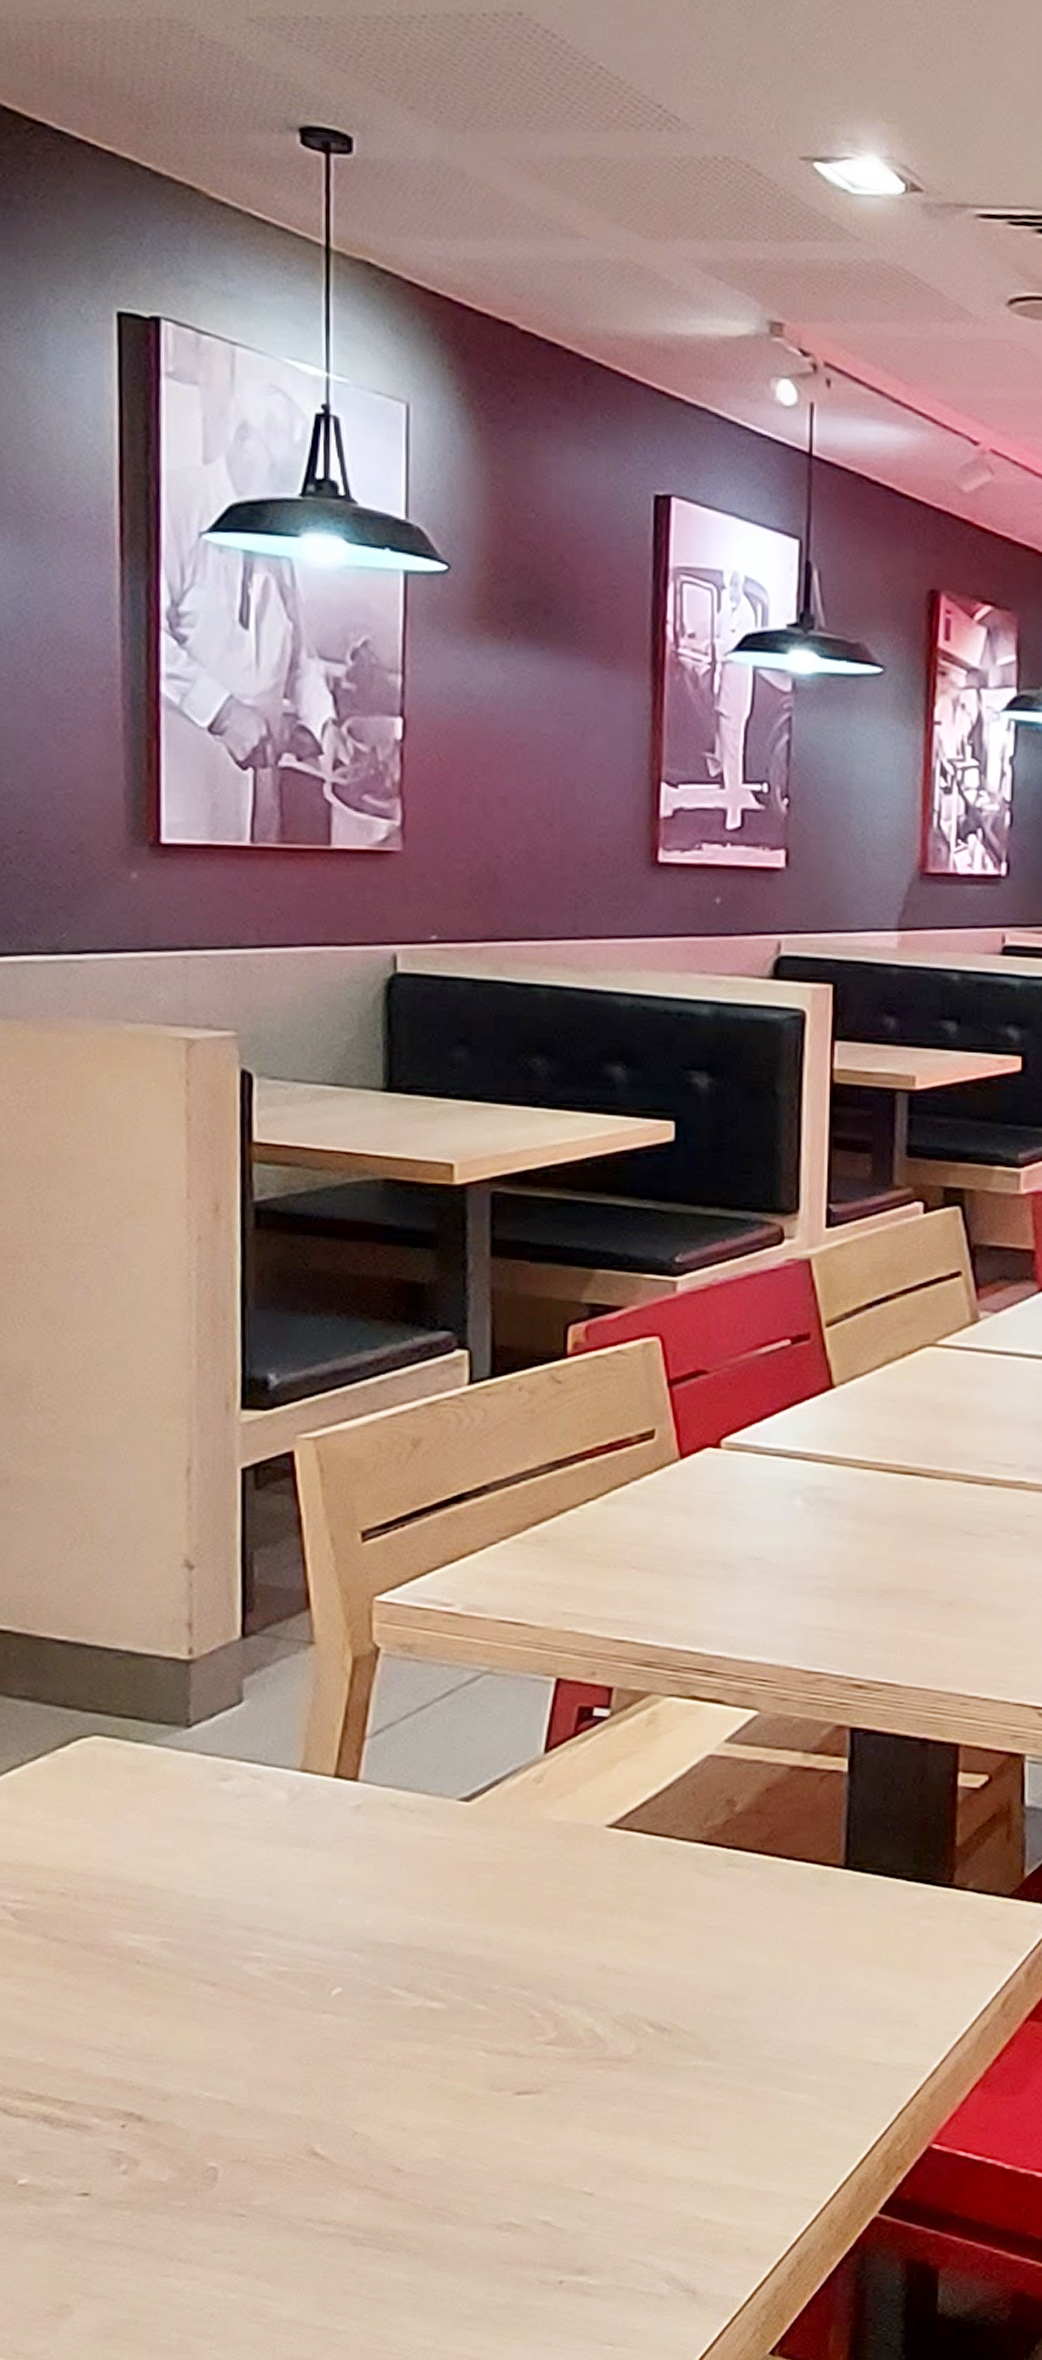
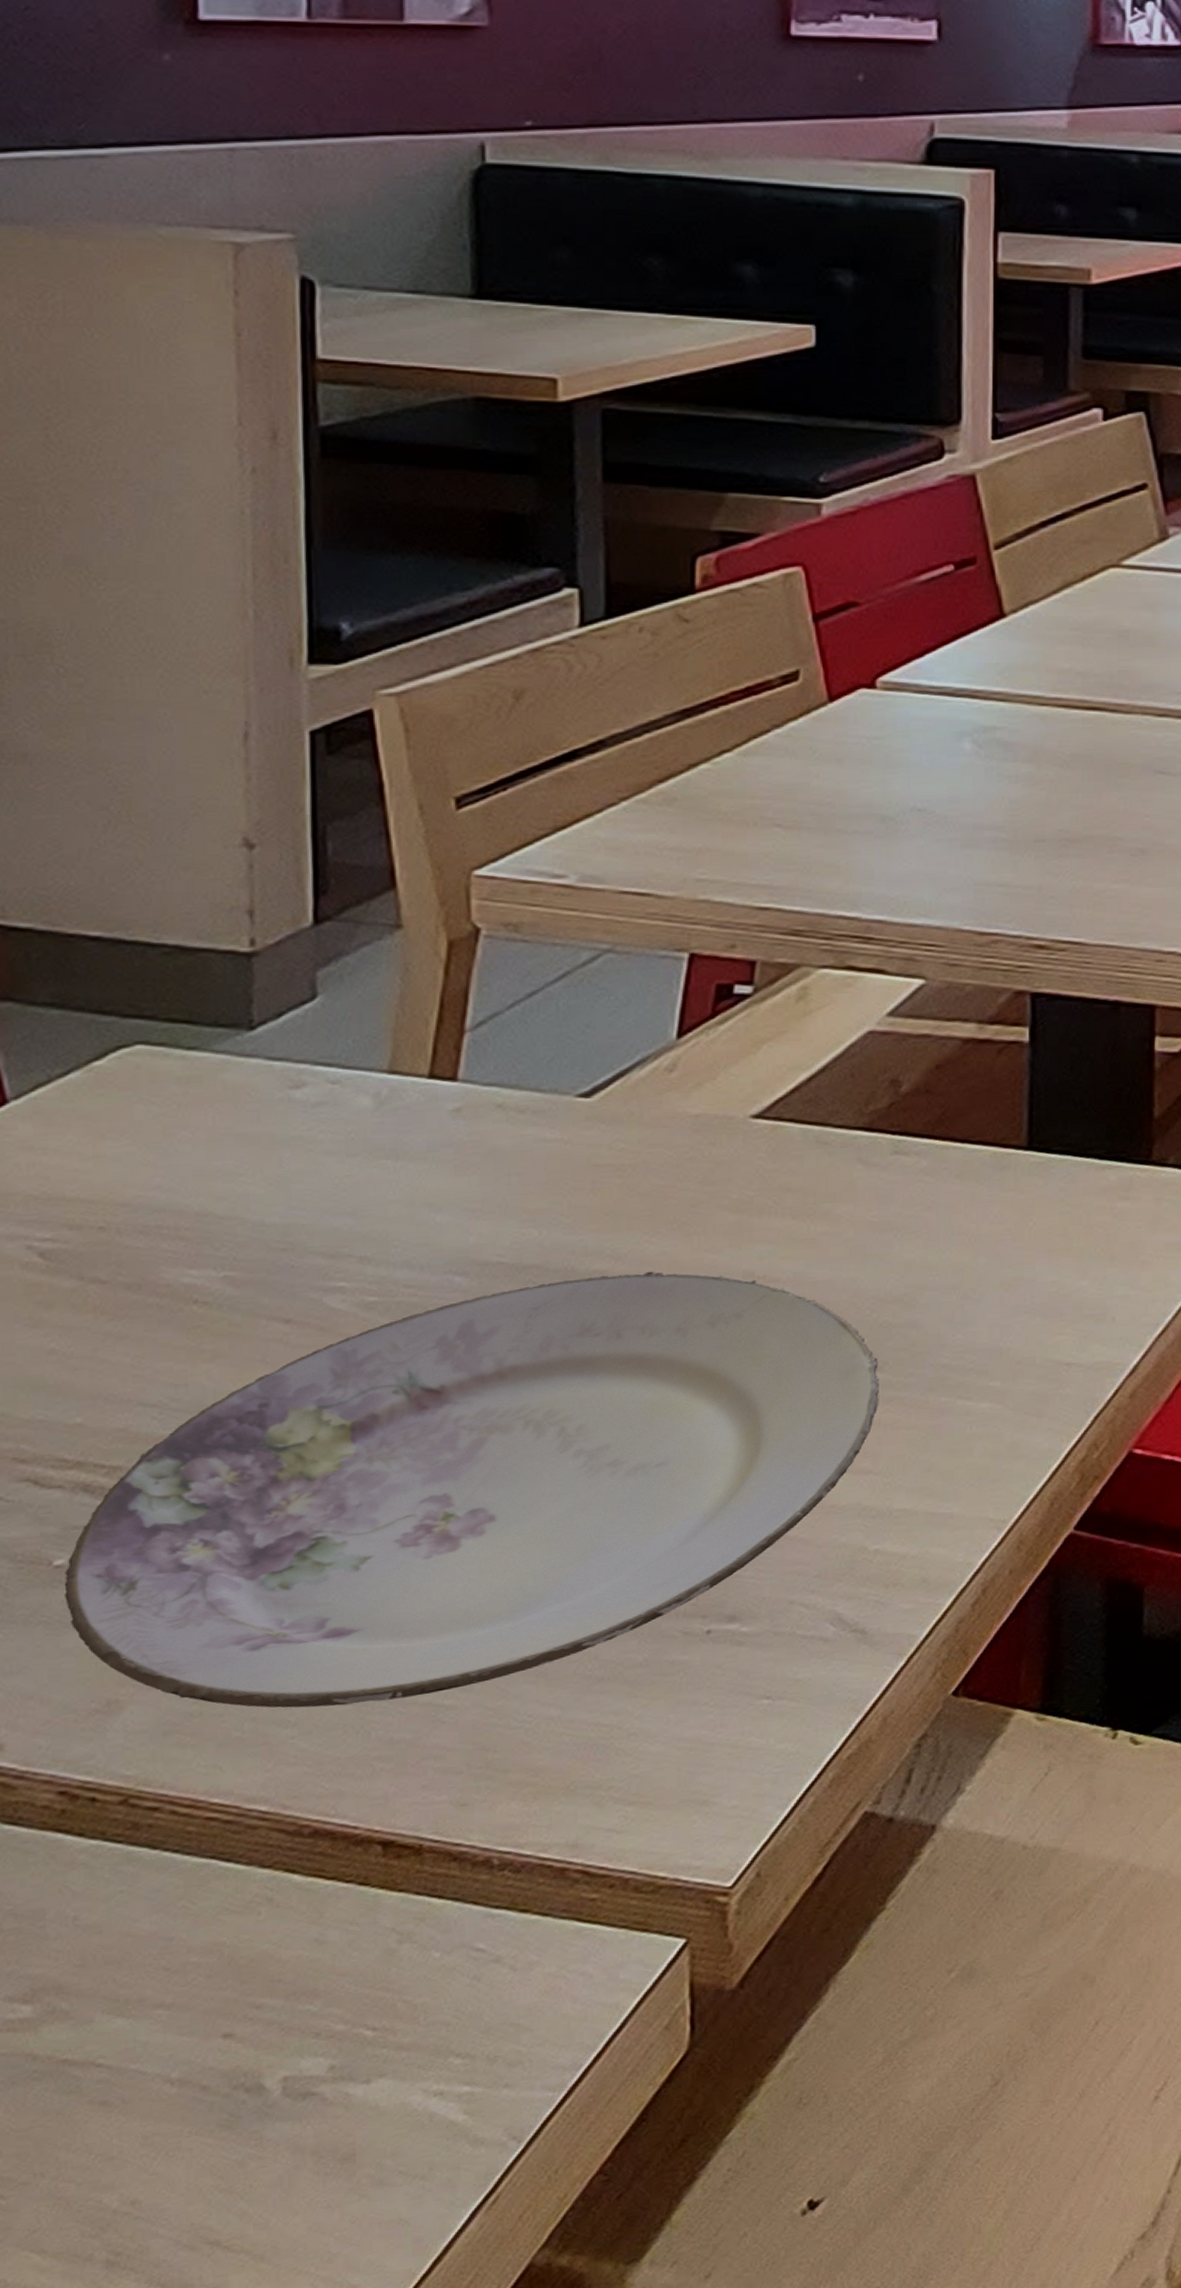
plate: none [26,1958,712,2324] -> present [64,1271,879,1708]

